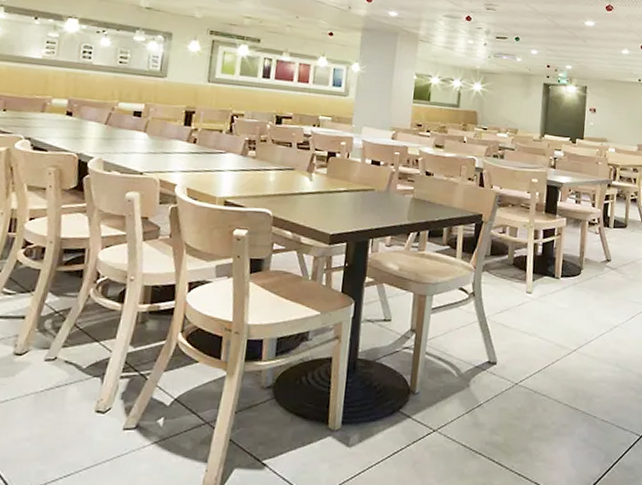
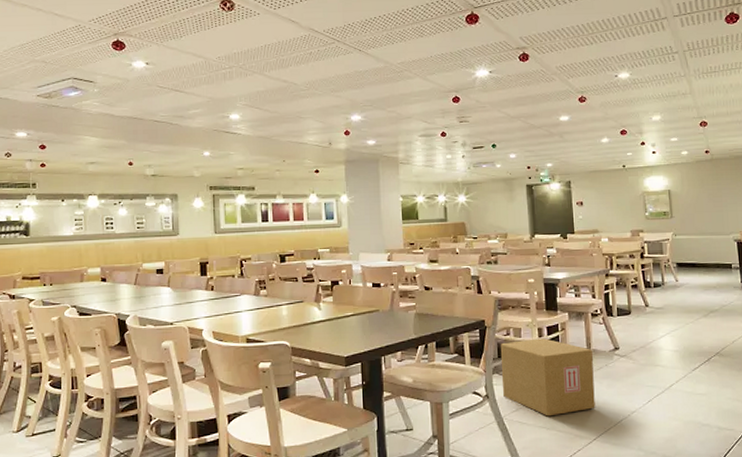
cardboard box: none [490,240,585,322] -> present [500,338,595,417]

